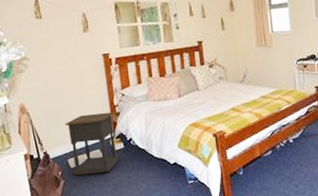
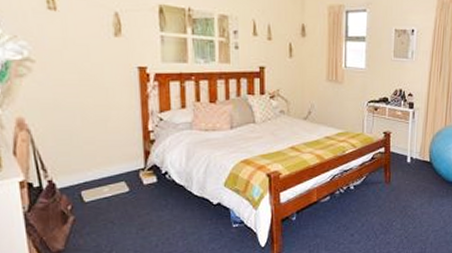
nightstand: present [65,111,120,176] -> none [80,138,150,212]

